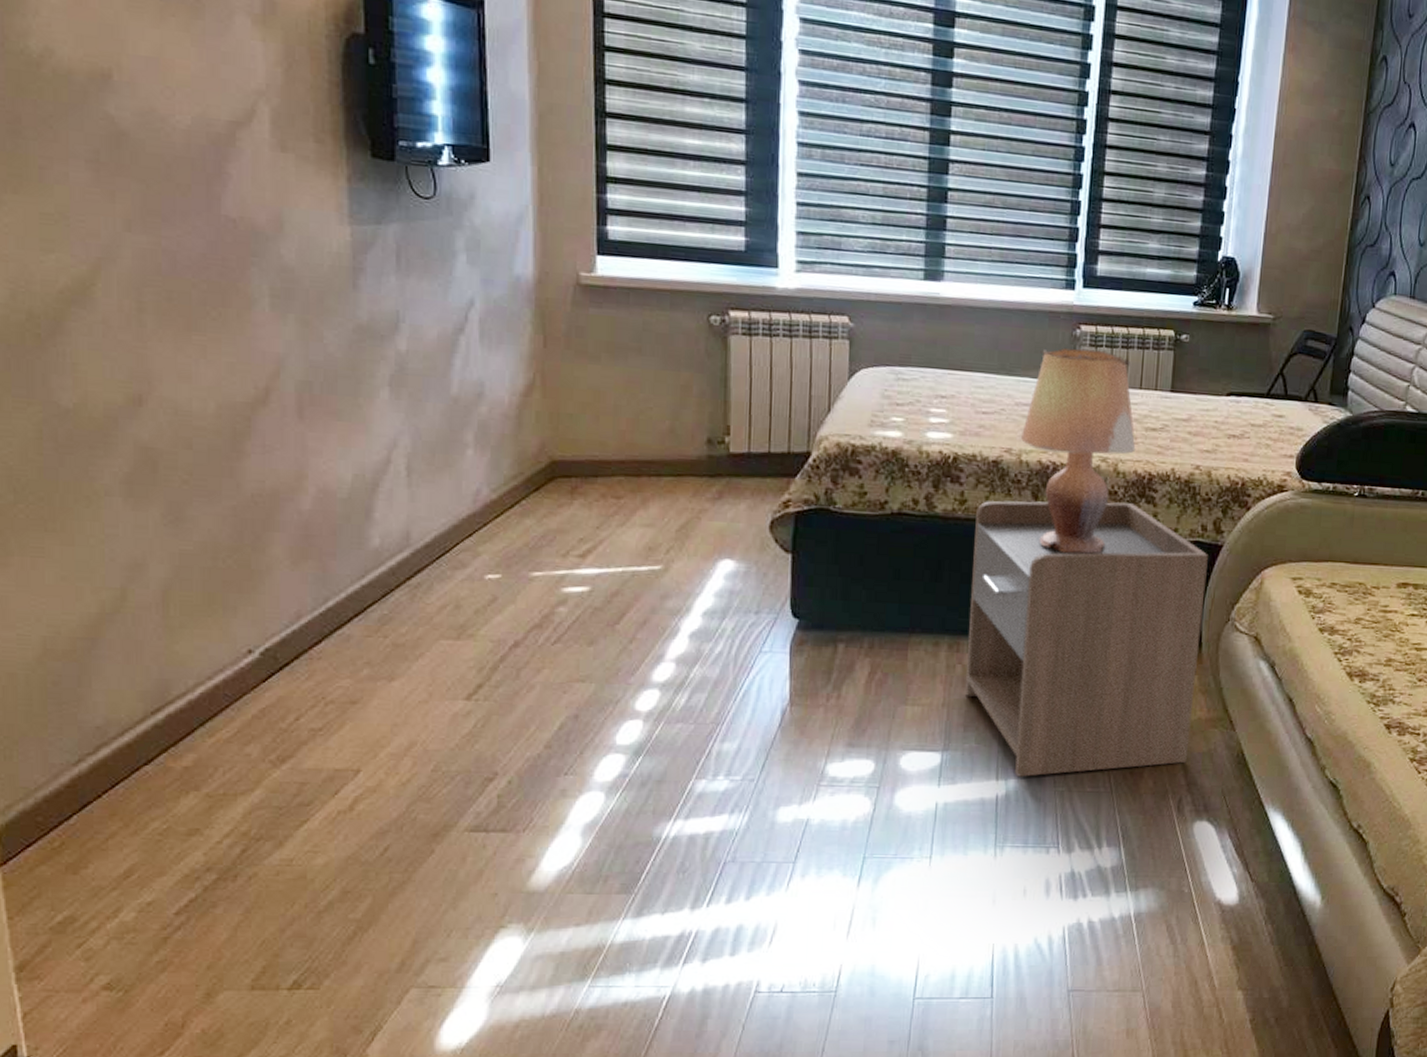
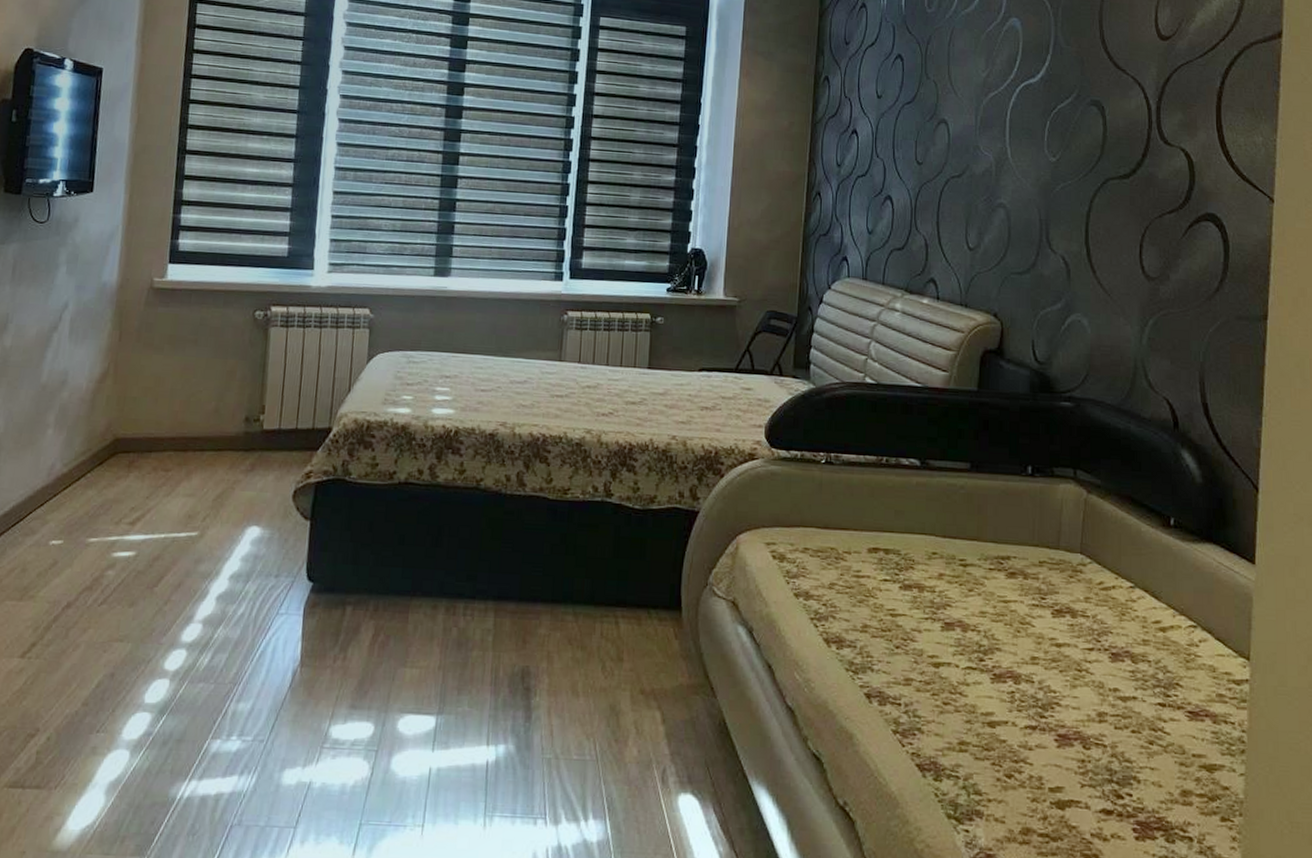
nightstand: present [964,500,1208,777] -> none [459,470,686,743]
lamp: present [1021,347,1136,554] -> none [515,331,617,520]

